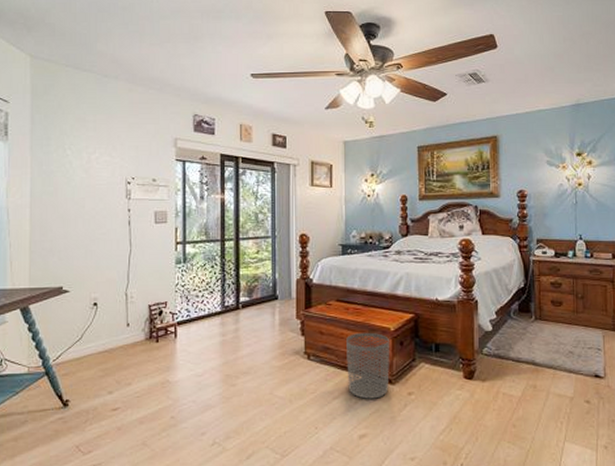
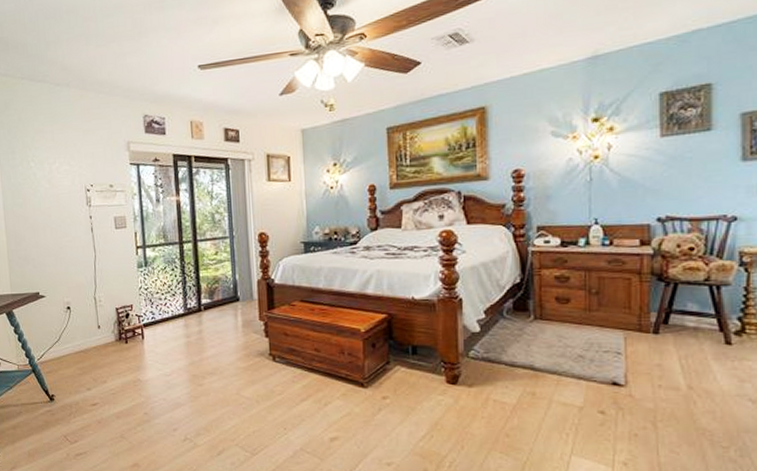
waste bin: present [346,332,390,399] -> none [313,333,361,402]

